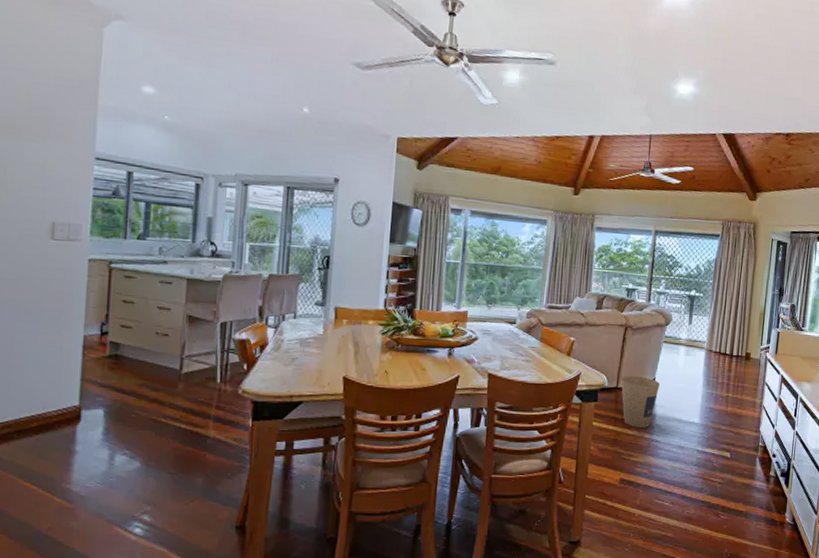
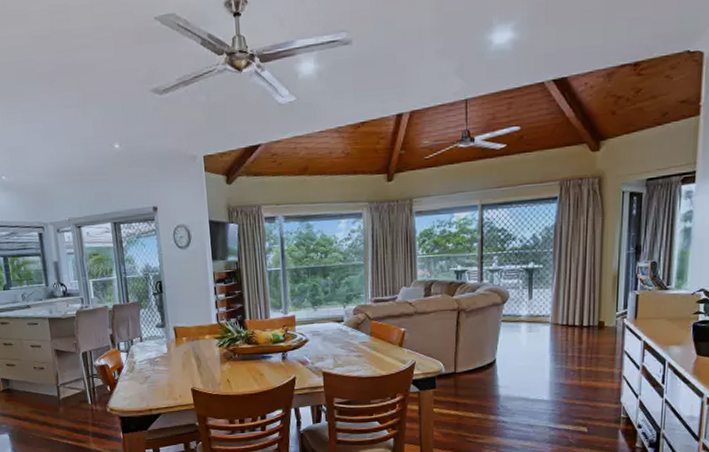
trash can: present [621,376,660,428] -> none [458,359,501,410]

